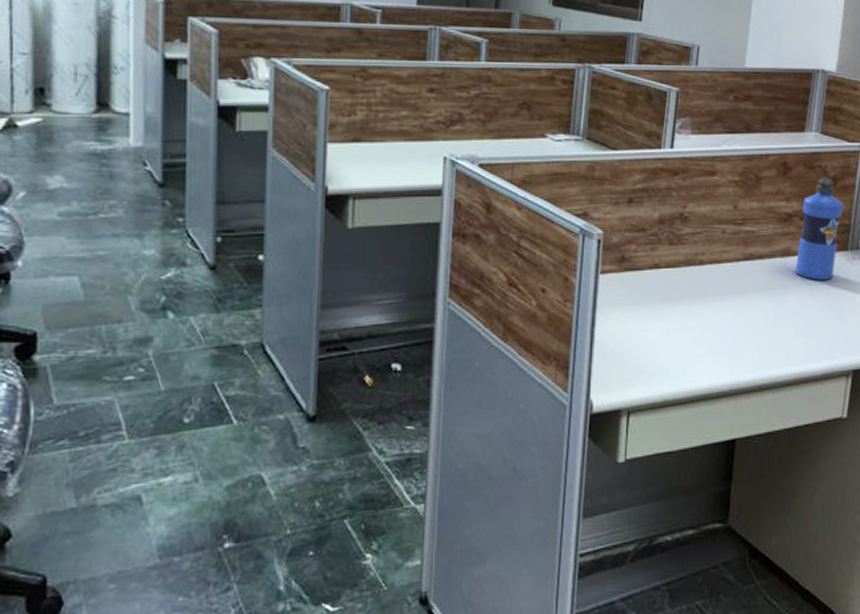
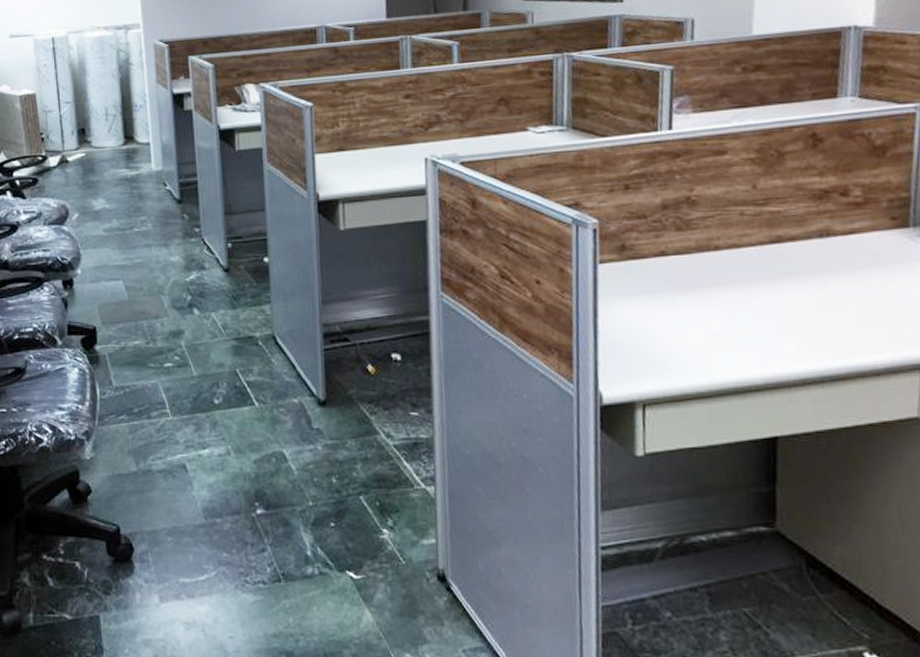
water bottle: present [795,177,843,280] -> none [838,145,898,262]

